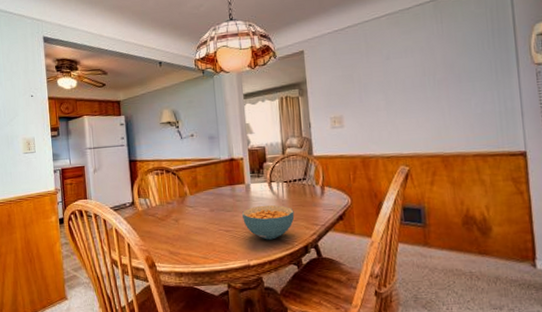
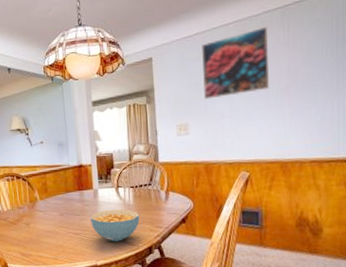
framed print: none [354,19,426,92] -> present [202,26,270,100]

